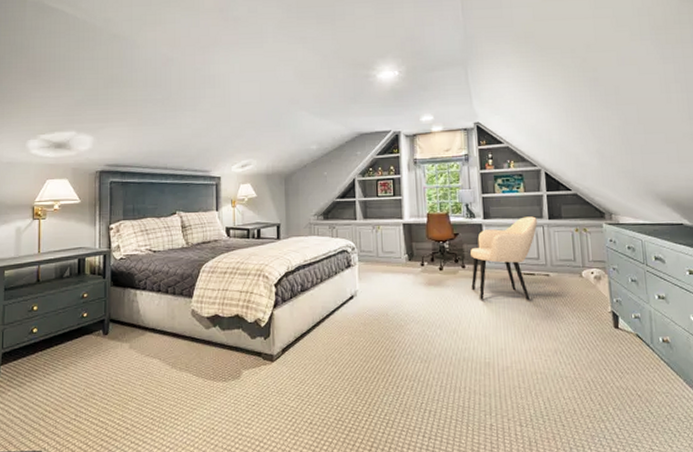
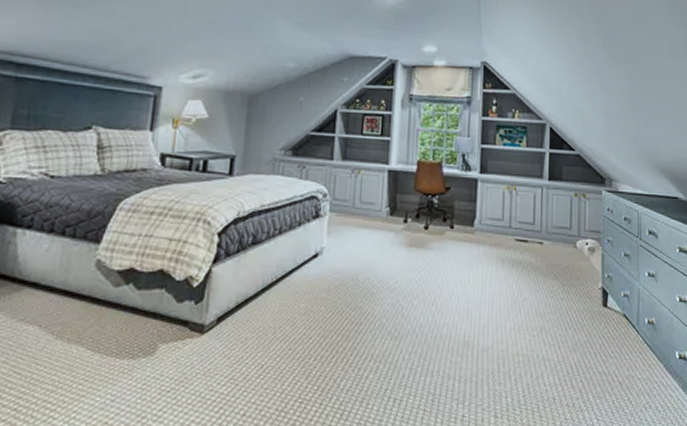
armchair: present [470,216,538,301] -> none [458,175,538,272]

